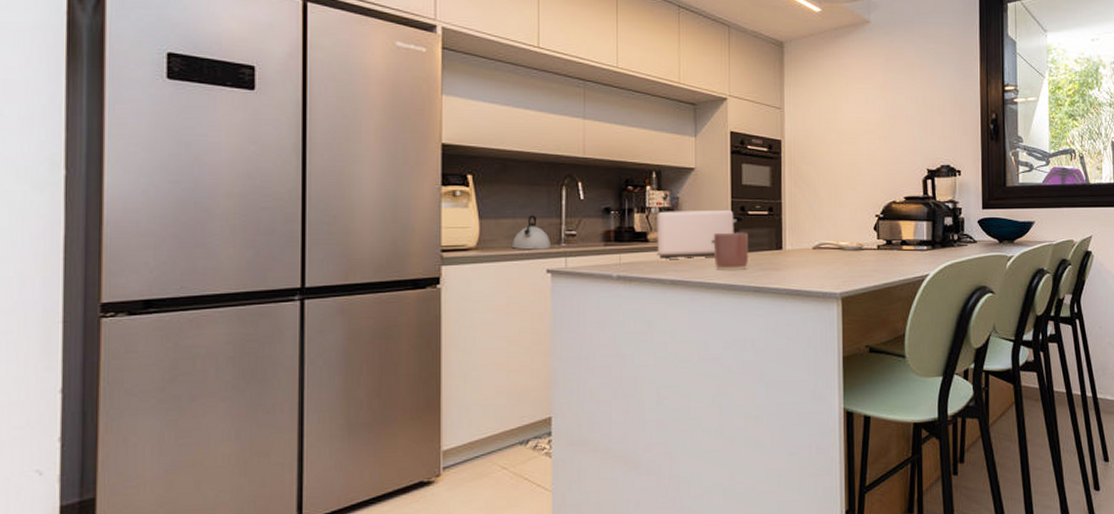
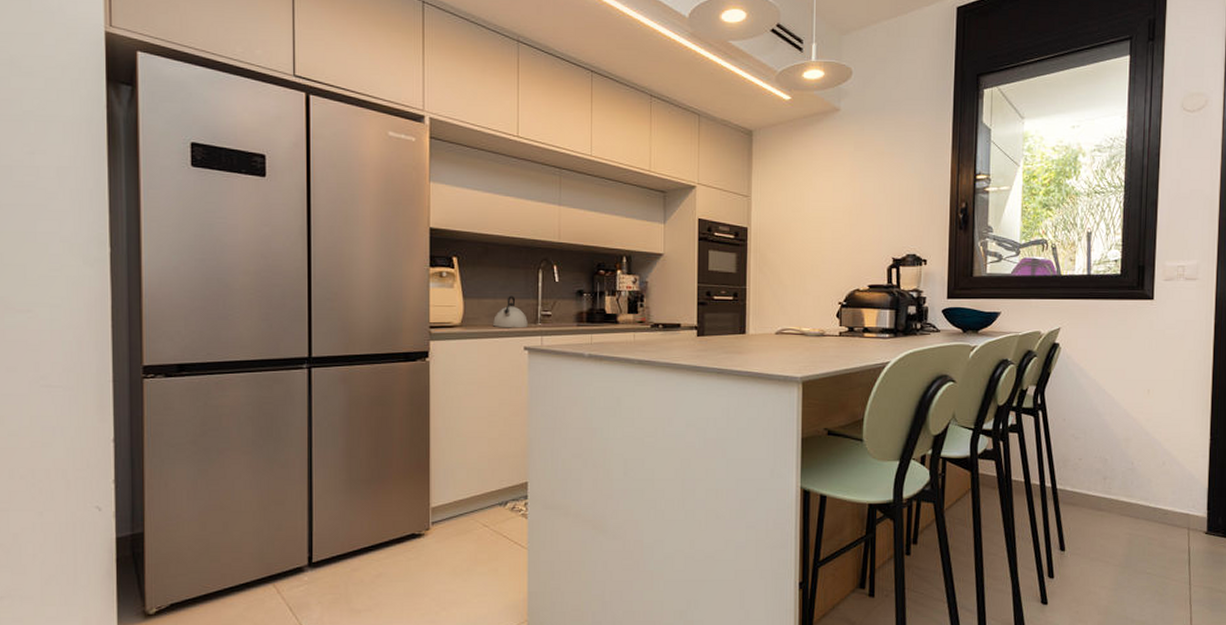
toaster: present [657,209,737,260] -> none [626,294,703,341]
mug: present [713,232,748,271] -> none [679,316,713,353]

